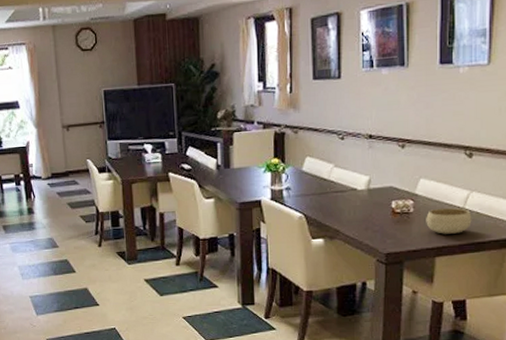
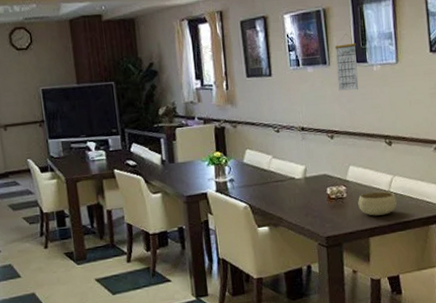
calendar: none [415,31,443,96] -> present [335,34,359,91]

